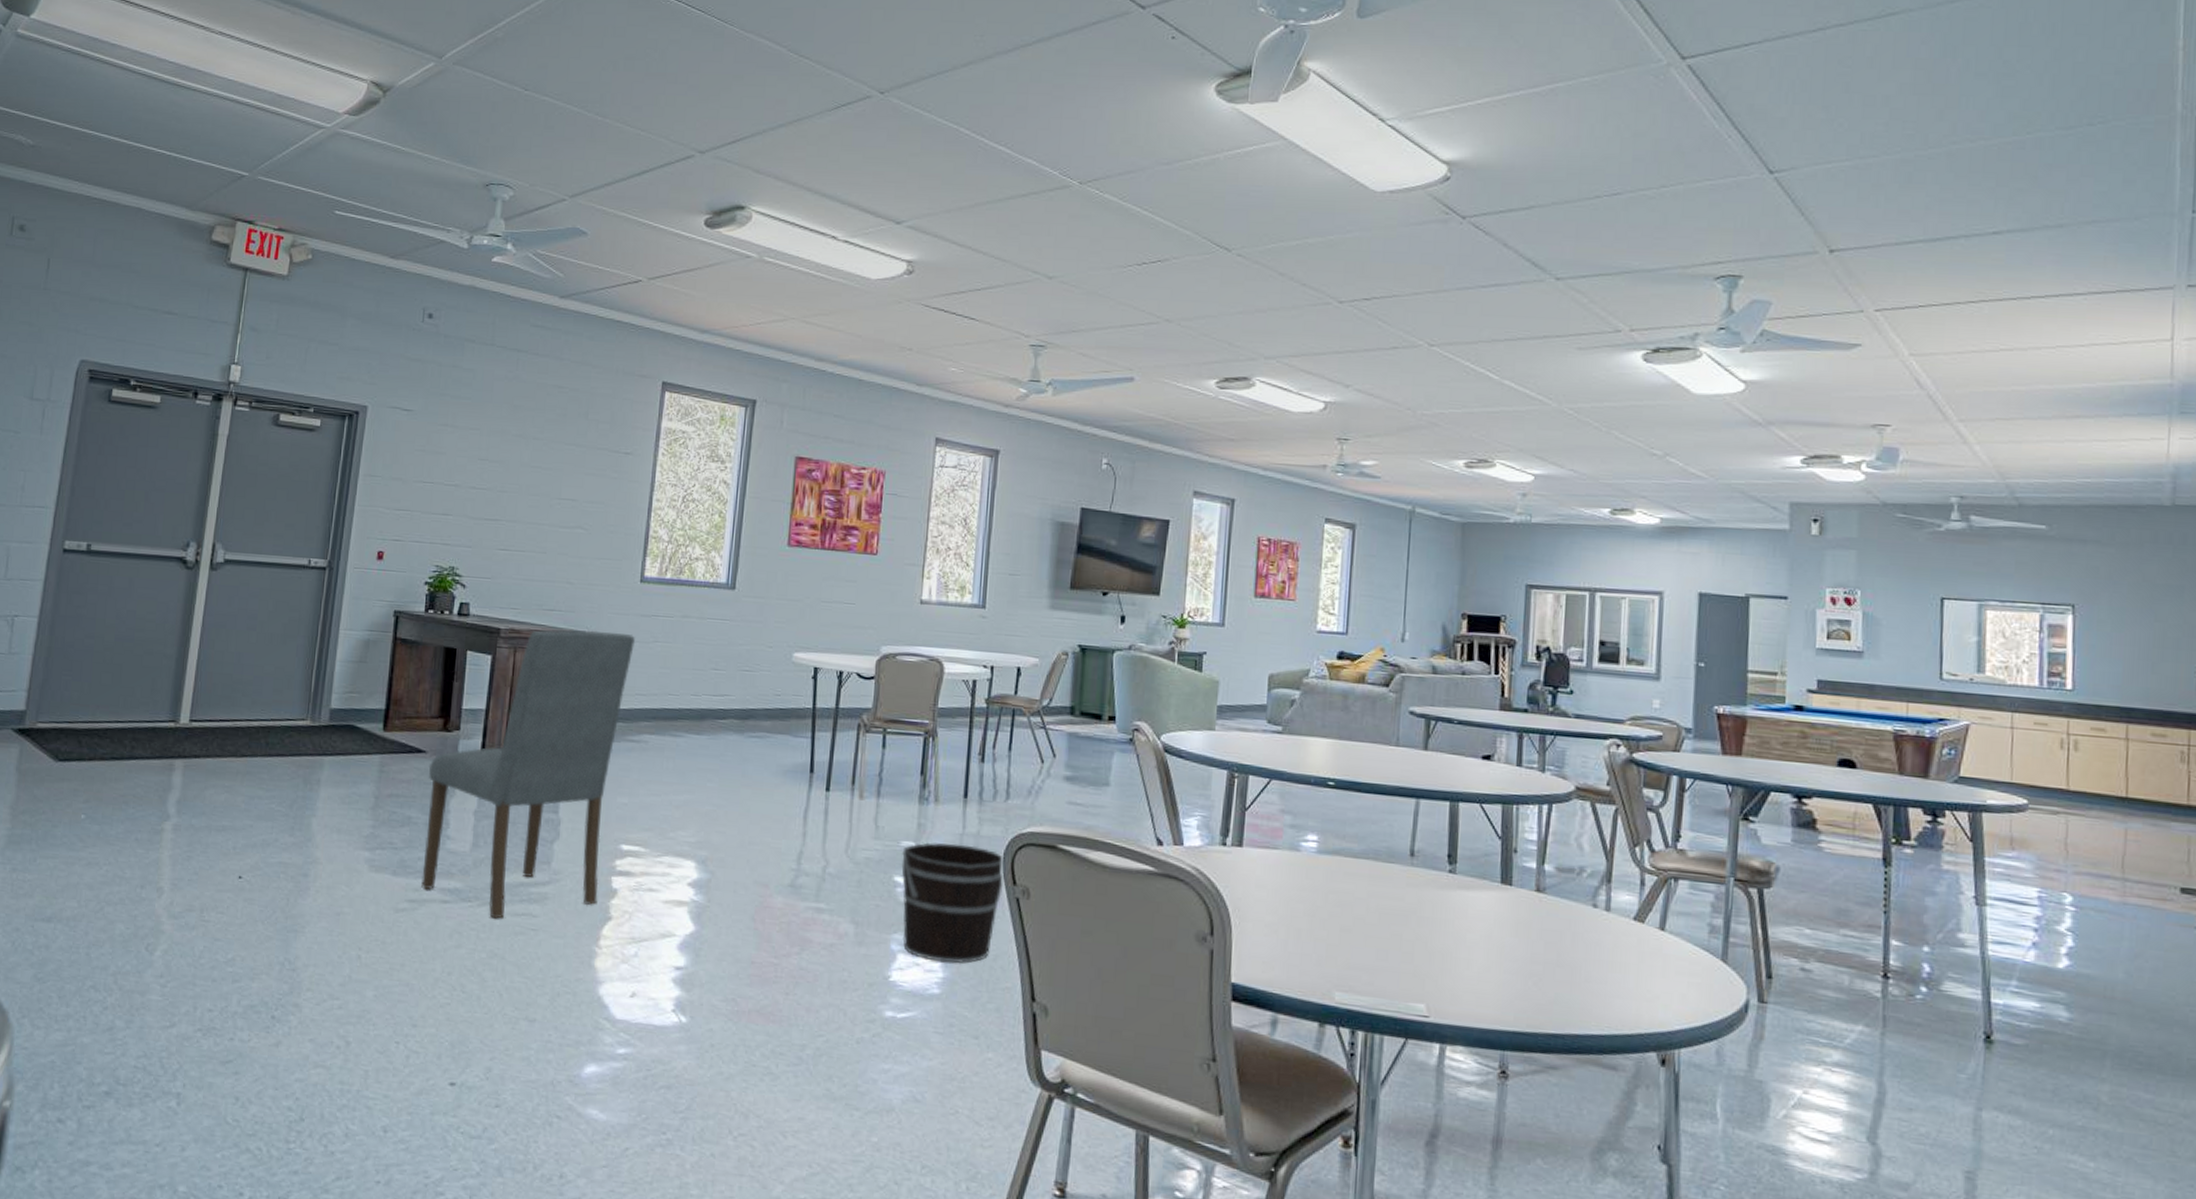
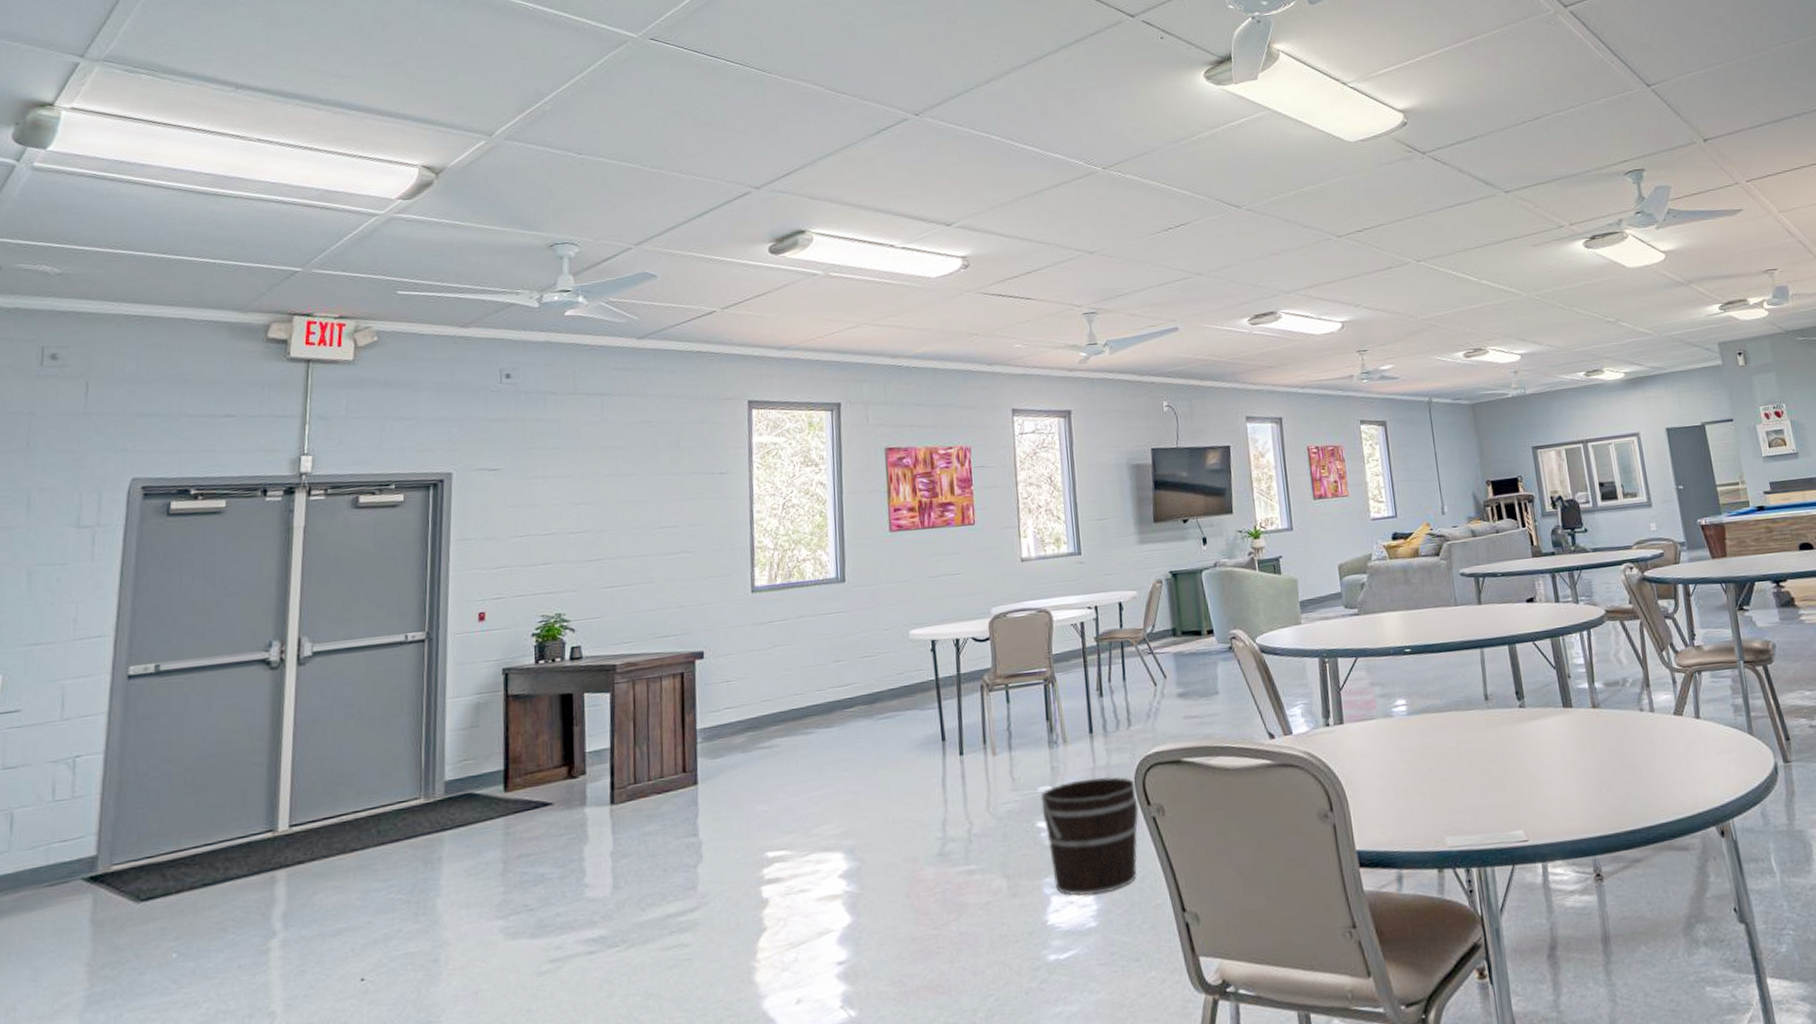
dining chair: present [421,629,636,919] -> none [557,644,755,958]

